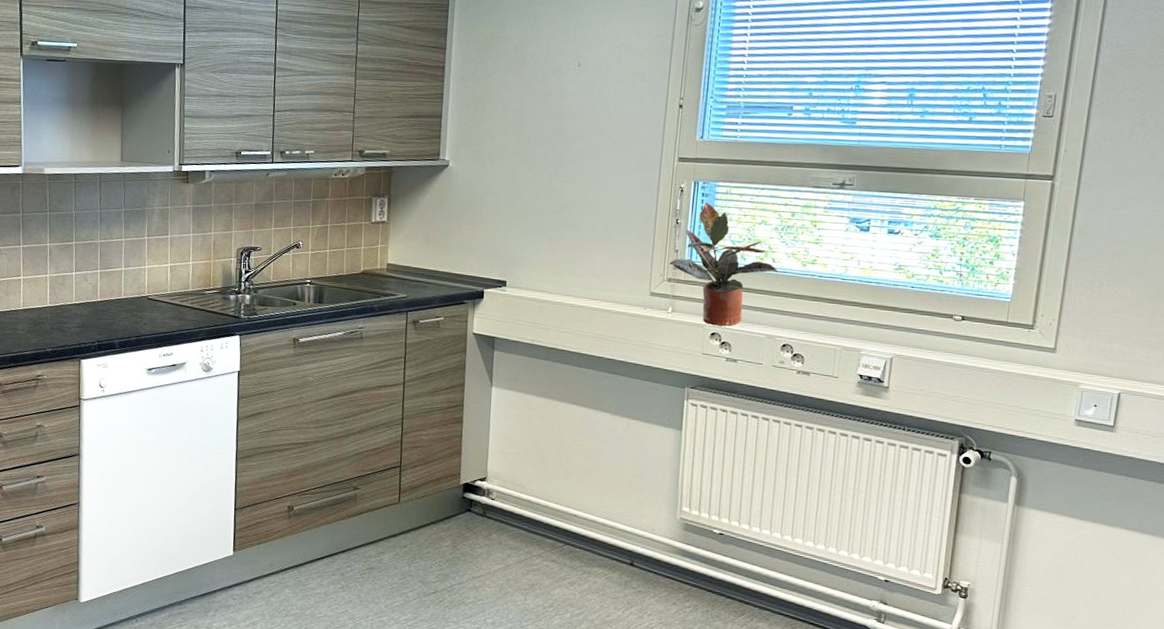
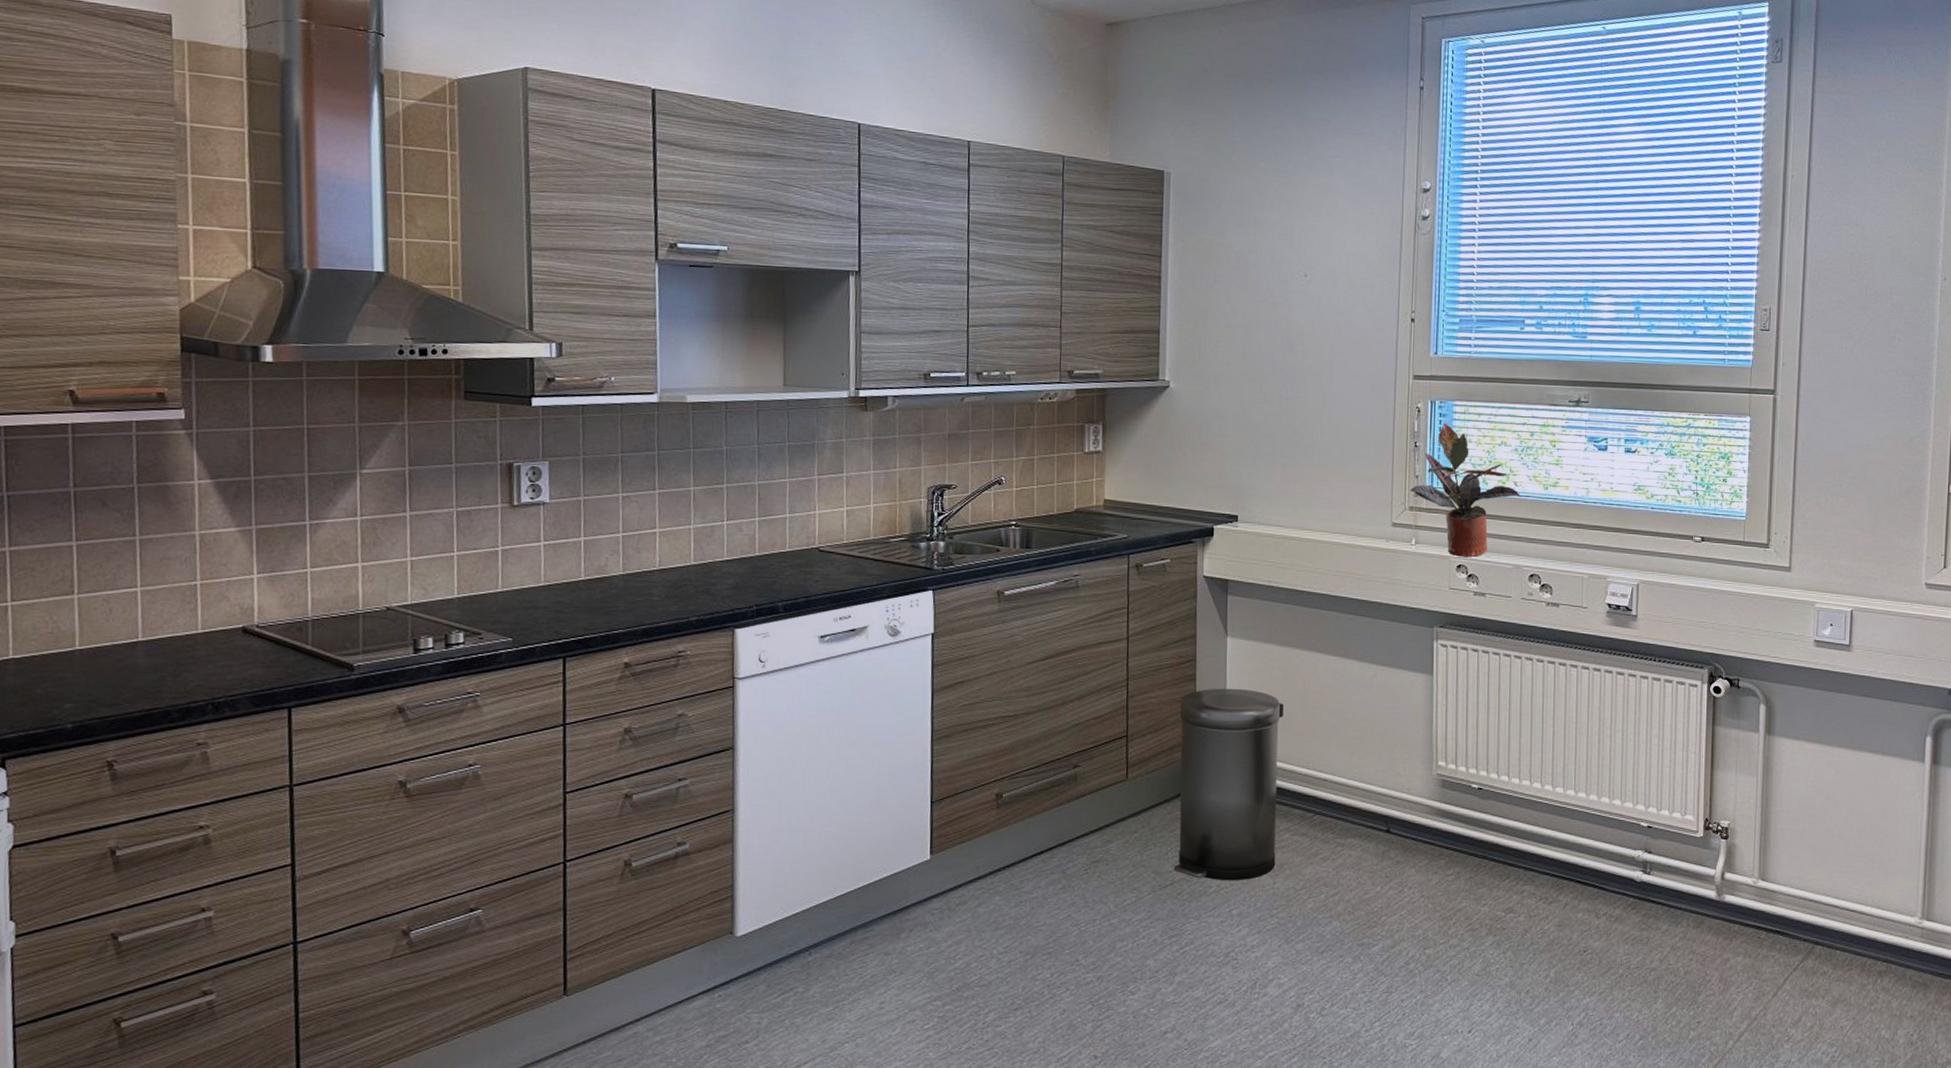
pedal bin: none [436,430,541,595] -> present [1173,688,1283,880]

